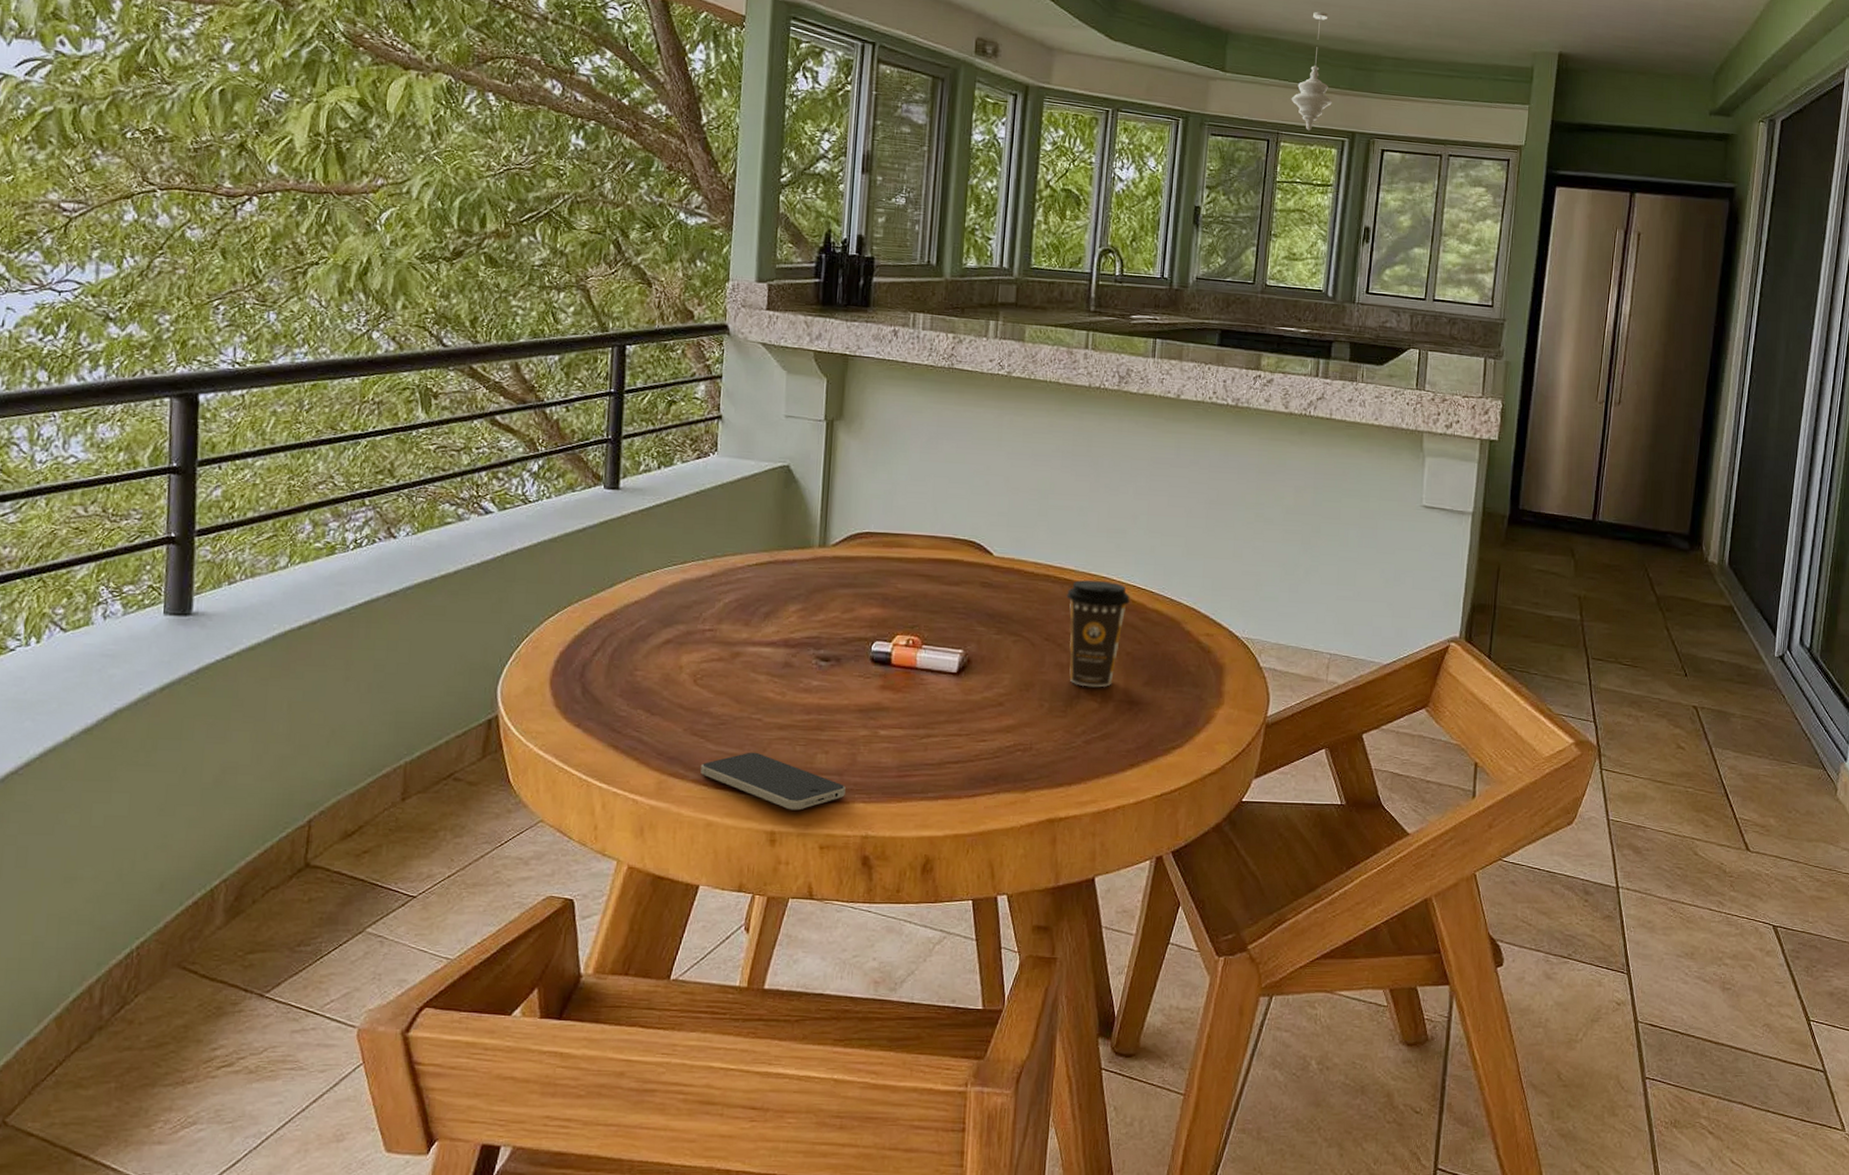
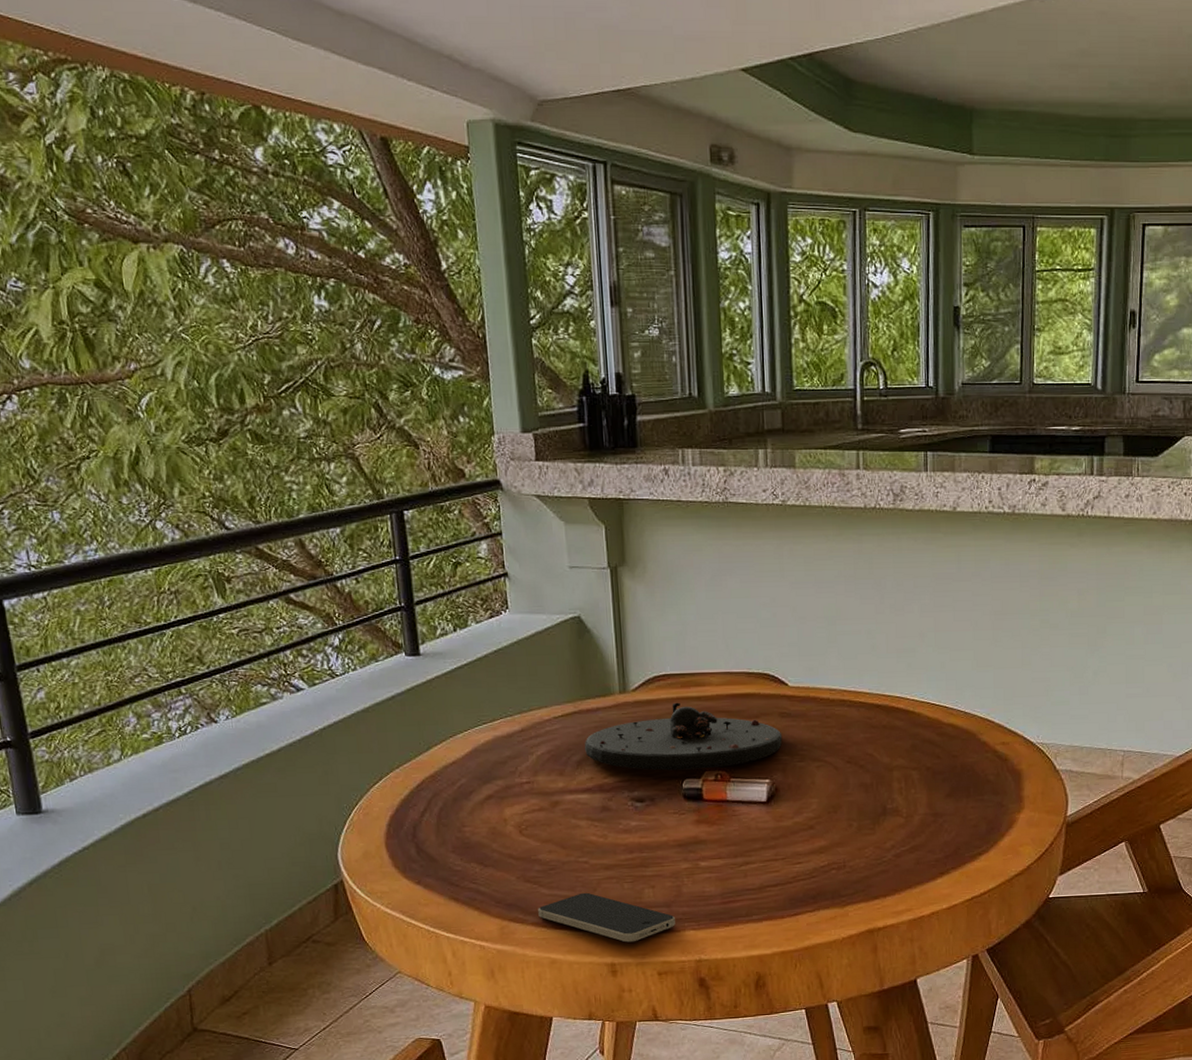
plate: none [774,561,981,633] -> present [584,702,783,771]
coffee cup: present [1066,579,1130,688] -> none [863,700,925,804]
pendant light: present [1291,11,1332,131] -> none [1044,75,1088,212]

